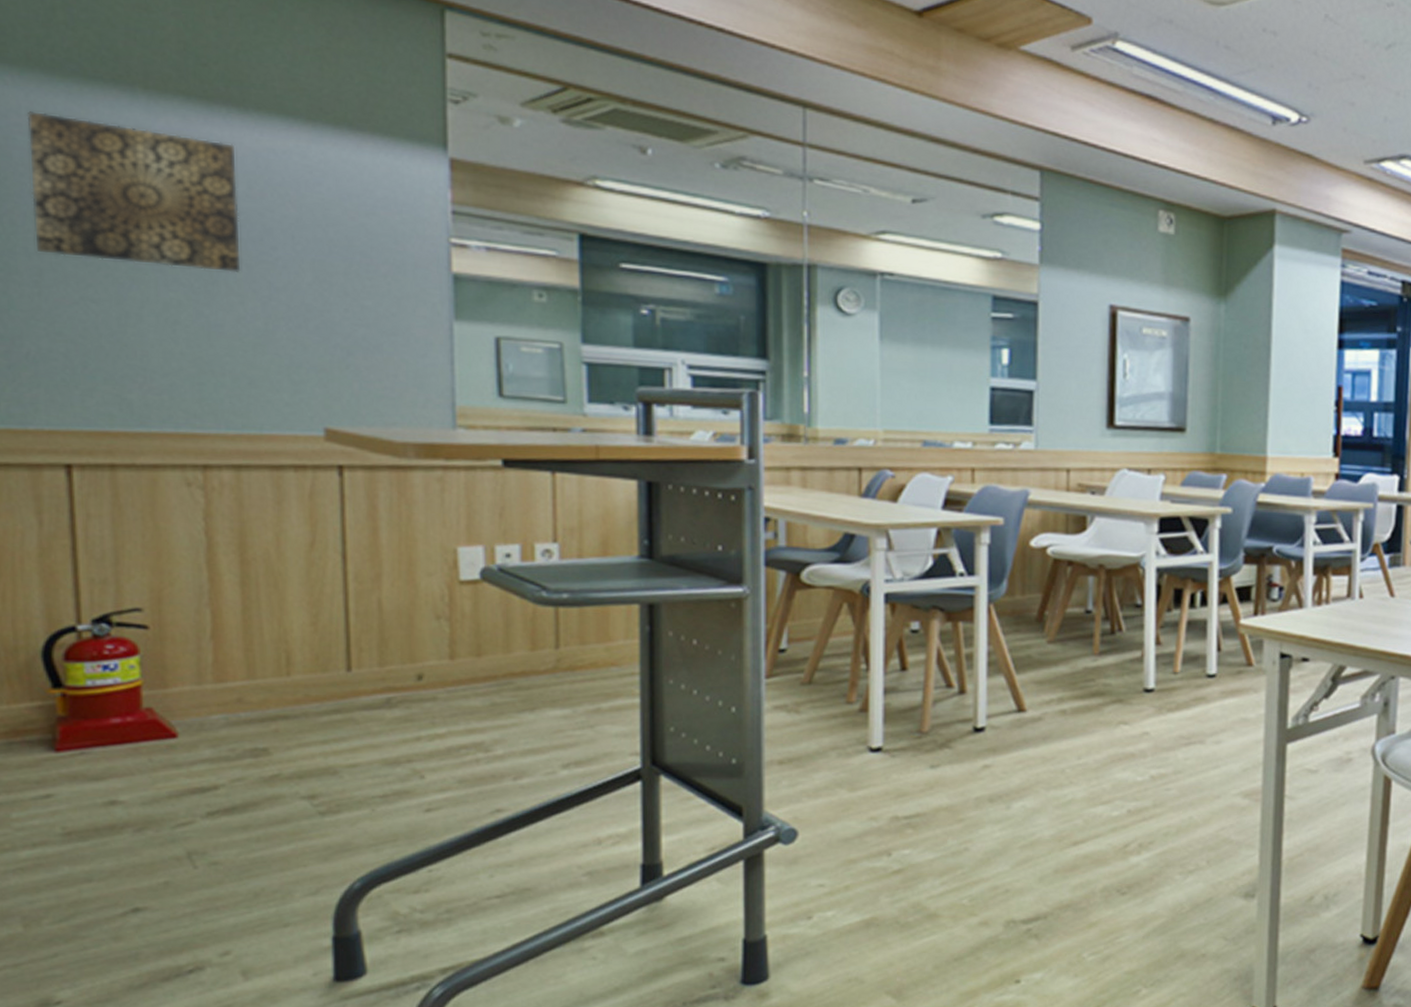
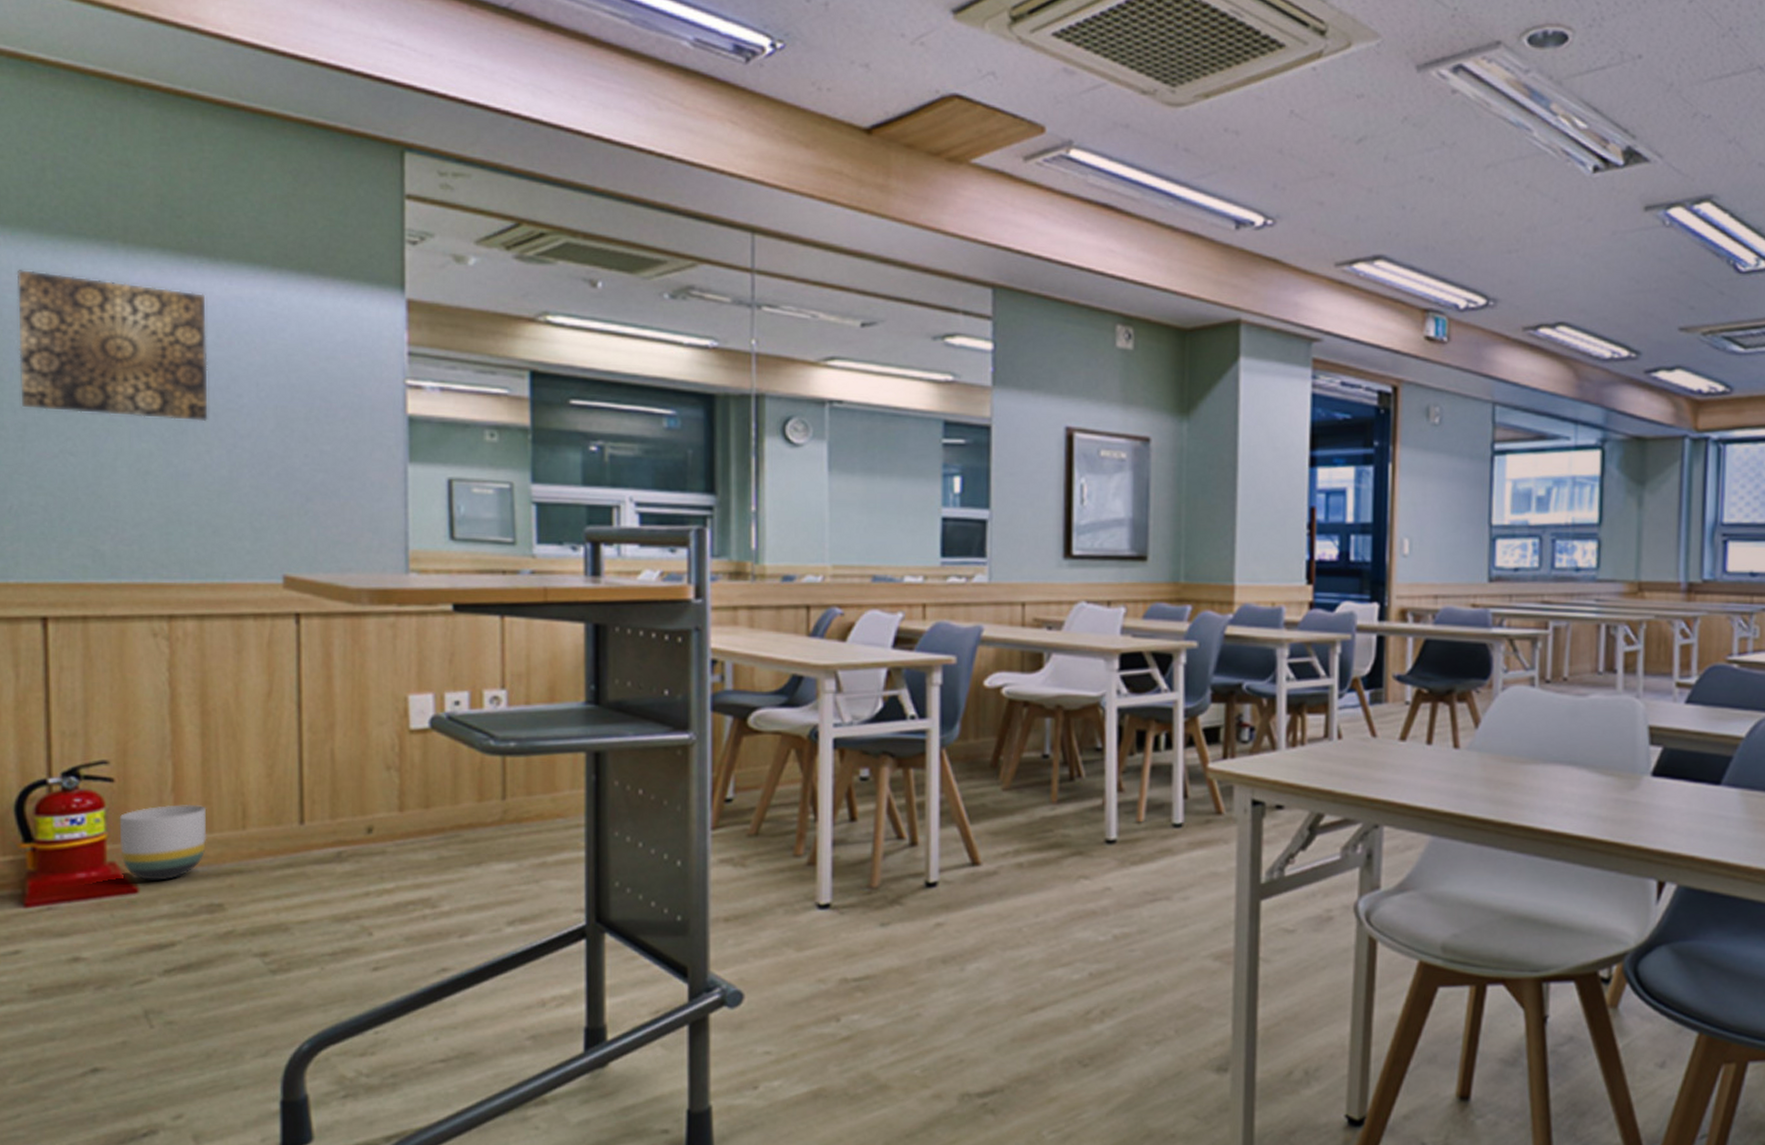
planter: none [155,651,250,726] -> present [119,804,207,881]

